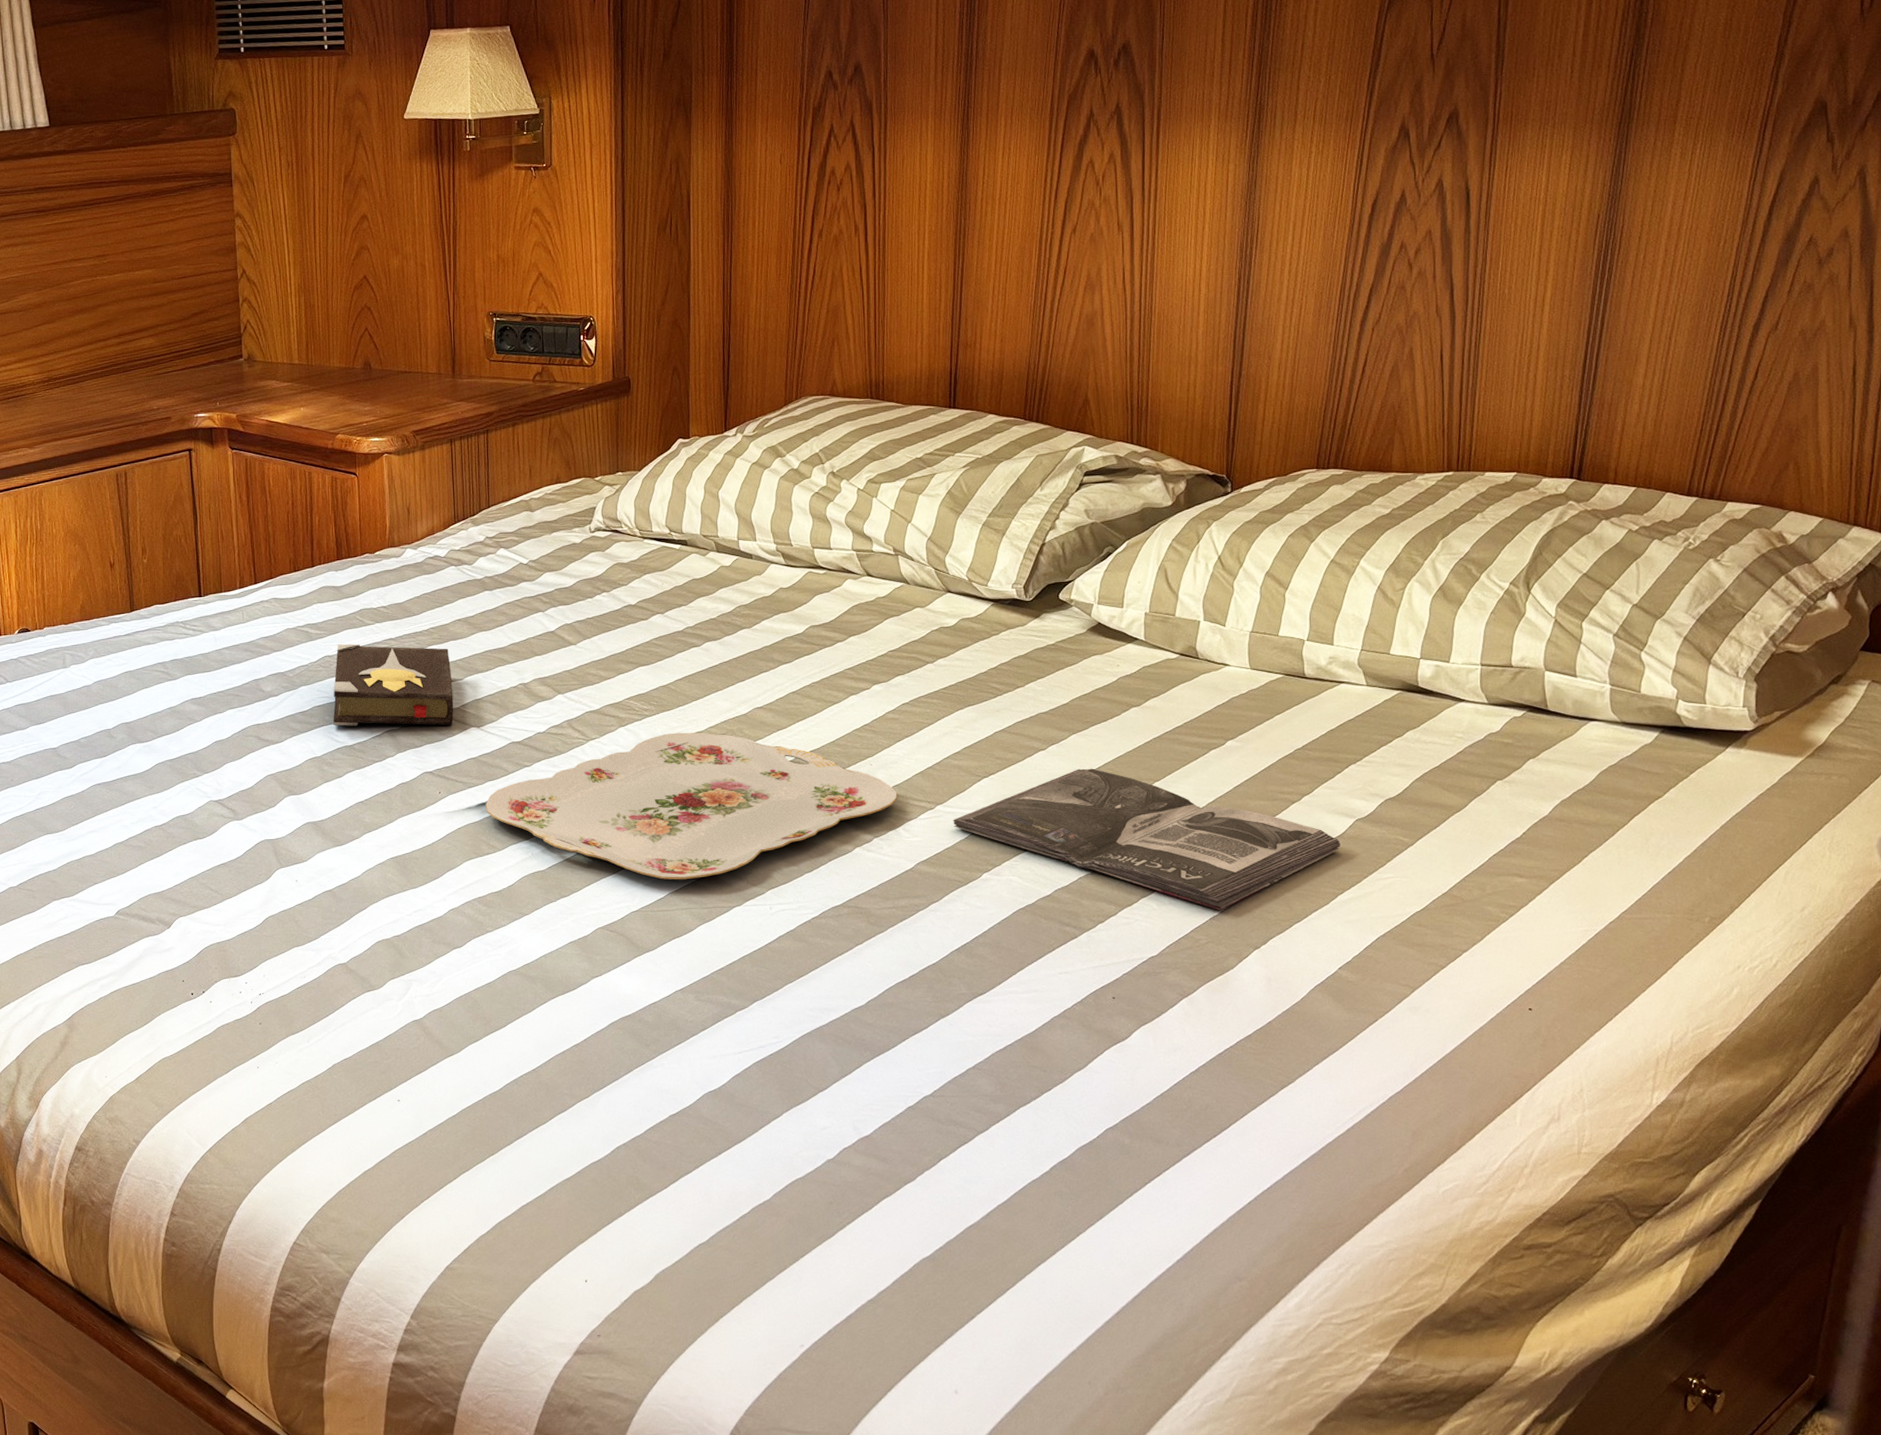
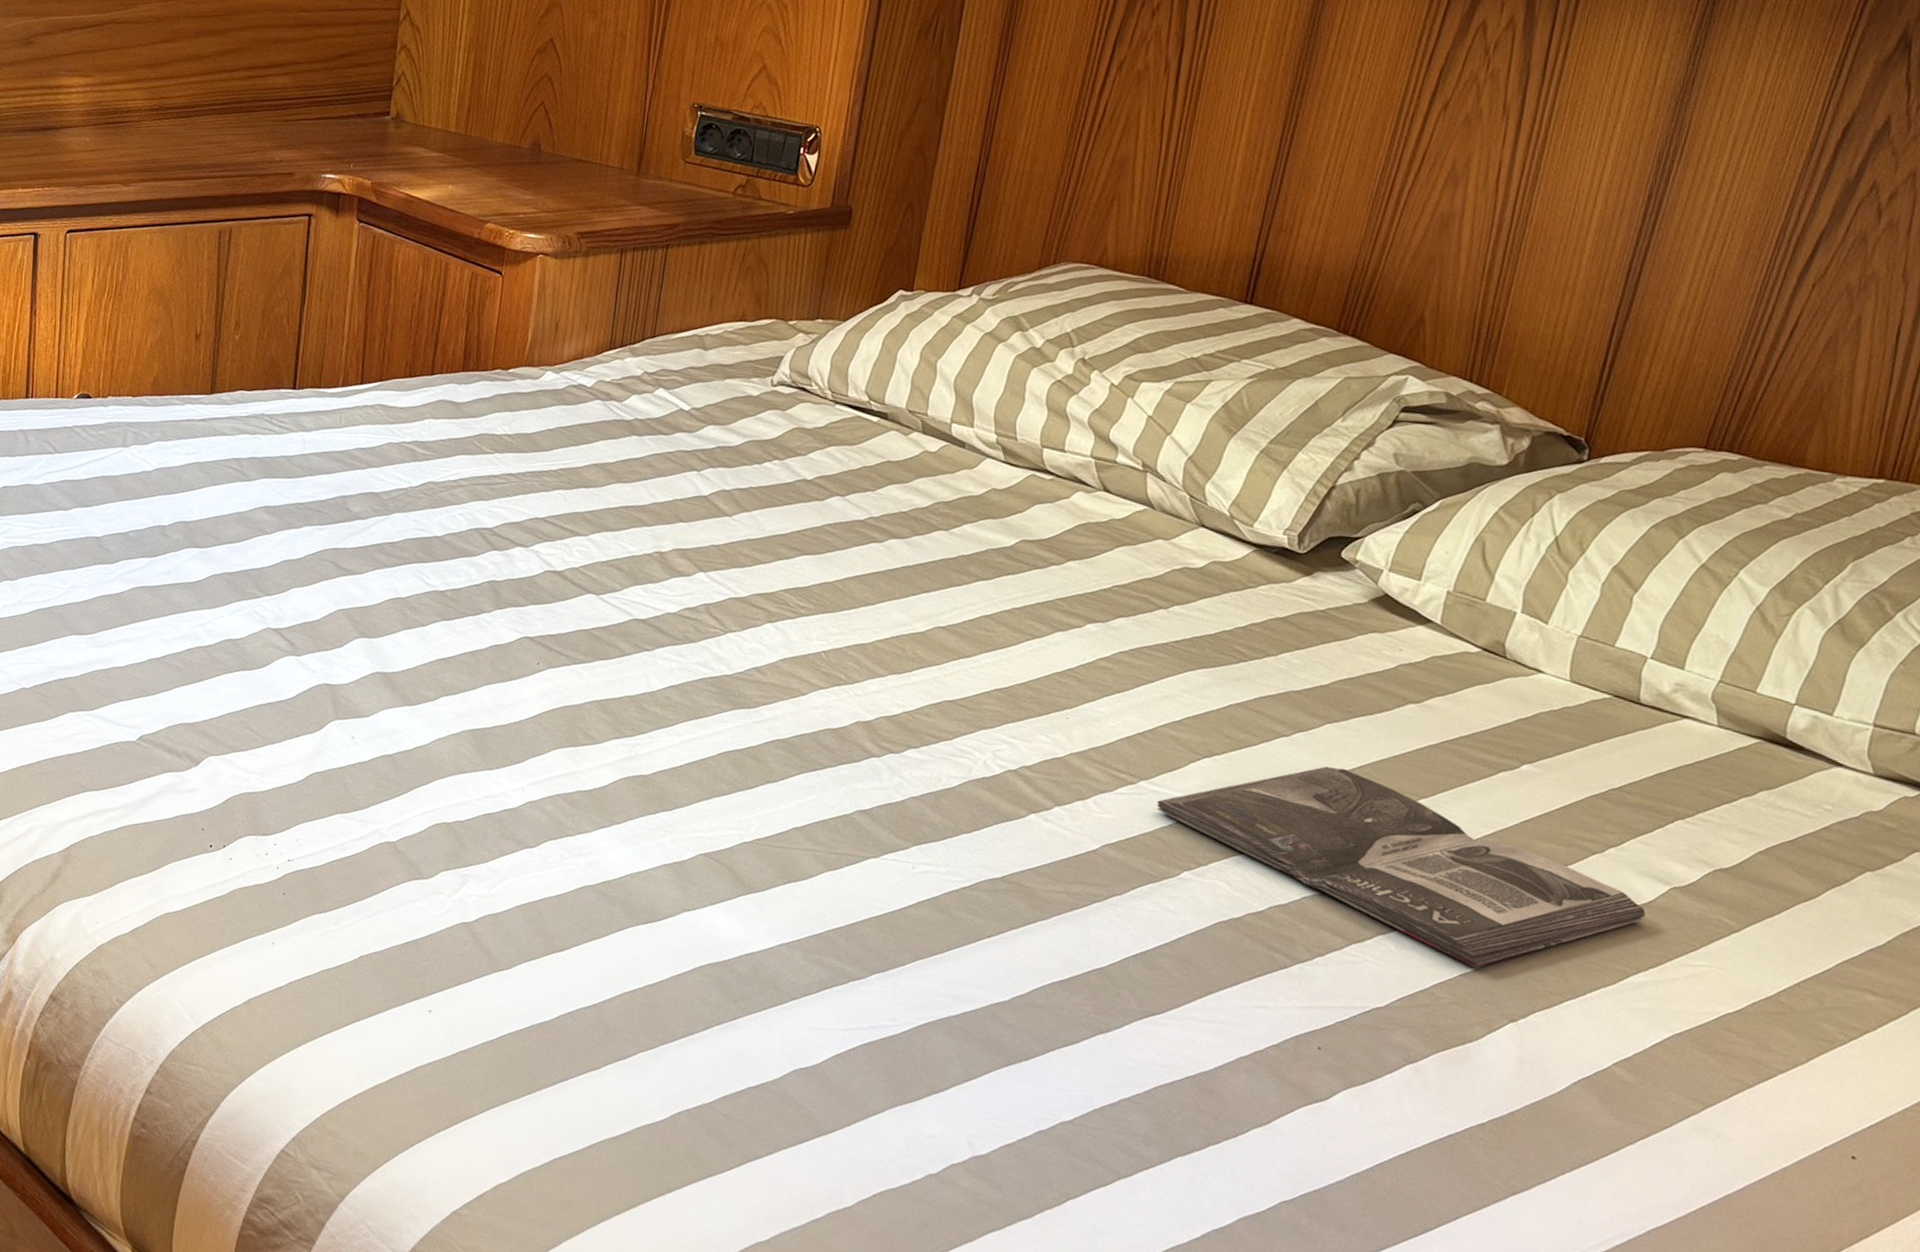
hardback book: present [333,643,454,726] -> none [426,470,577,587]
serving tray: present [485,732,898,880] -> none [589,639,1094,817]

